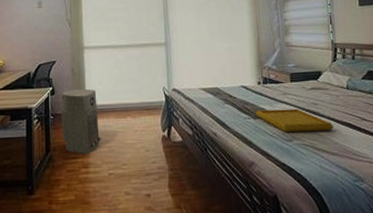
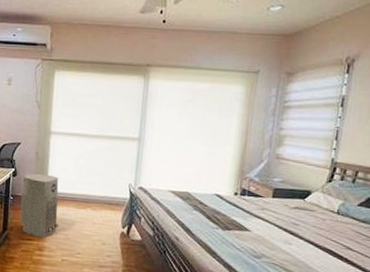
serving tray: present [256,108,333,133] -> none [226,222,311,255]

